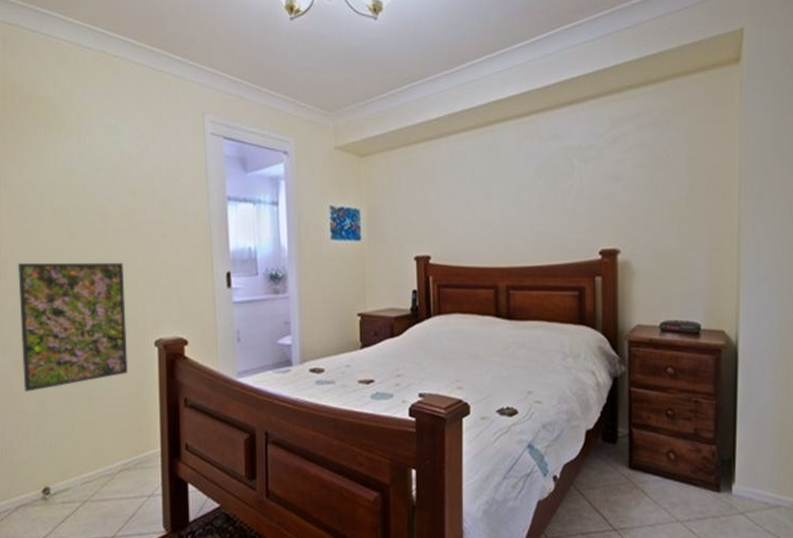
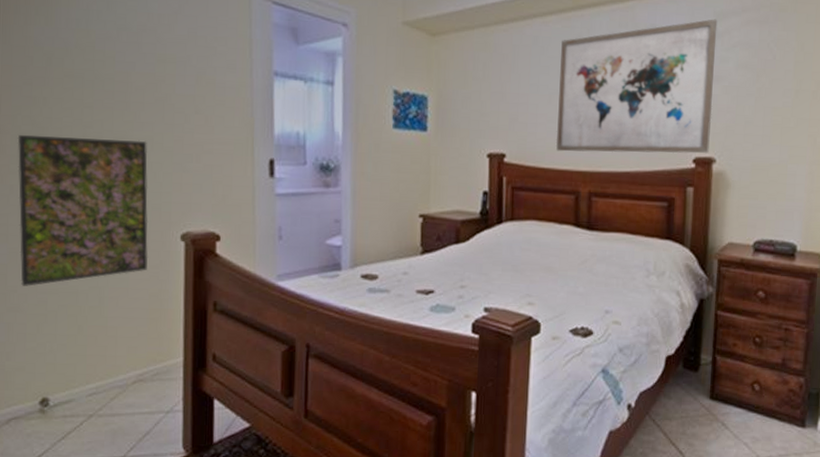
wall art: none [474,125,614,251] -> present [555,19,718,154]

